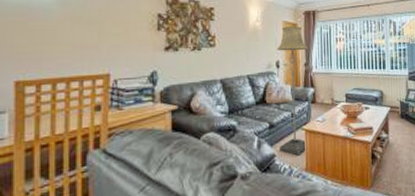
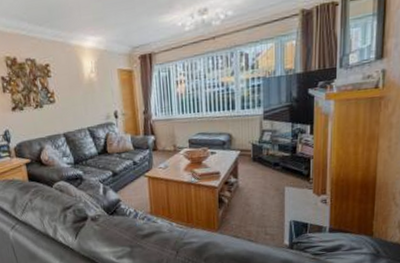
floor lamp: present [277,26,308,156] -> none [113,72,151,200]

